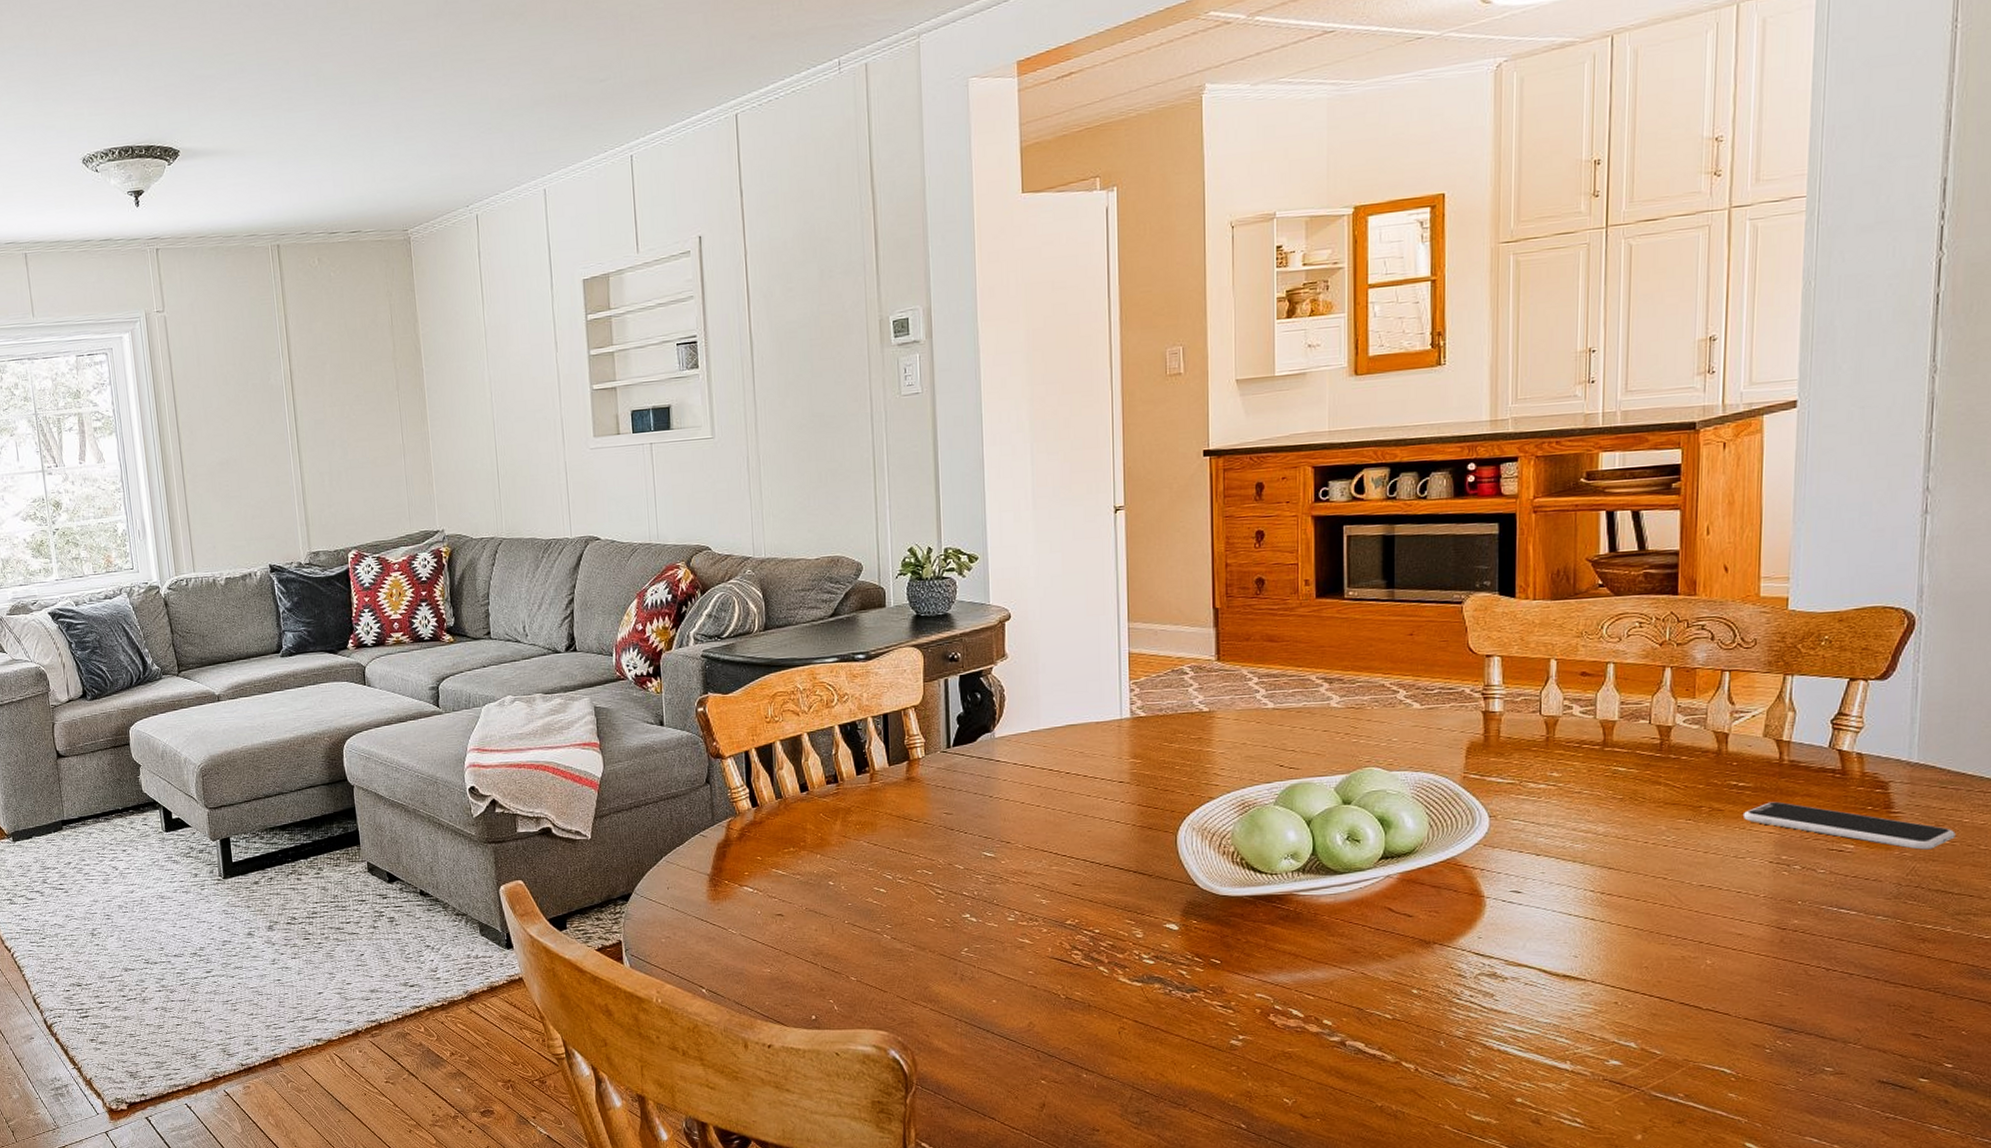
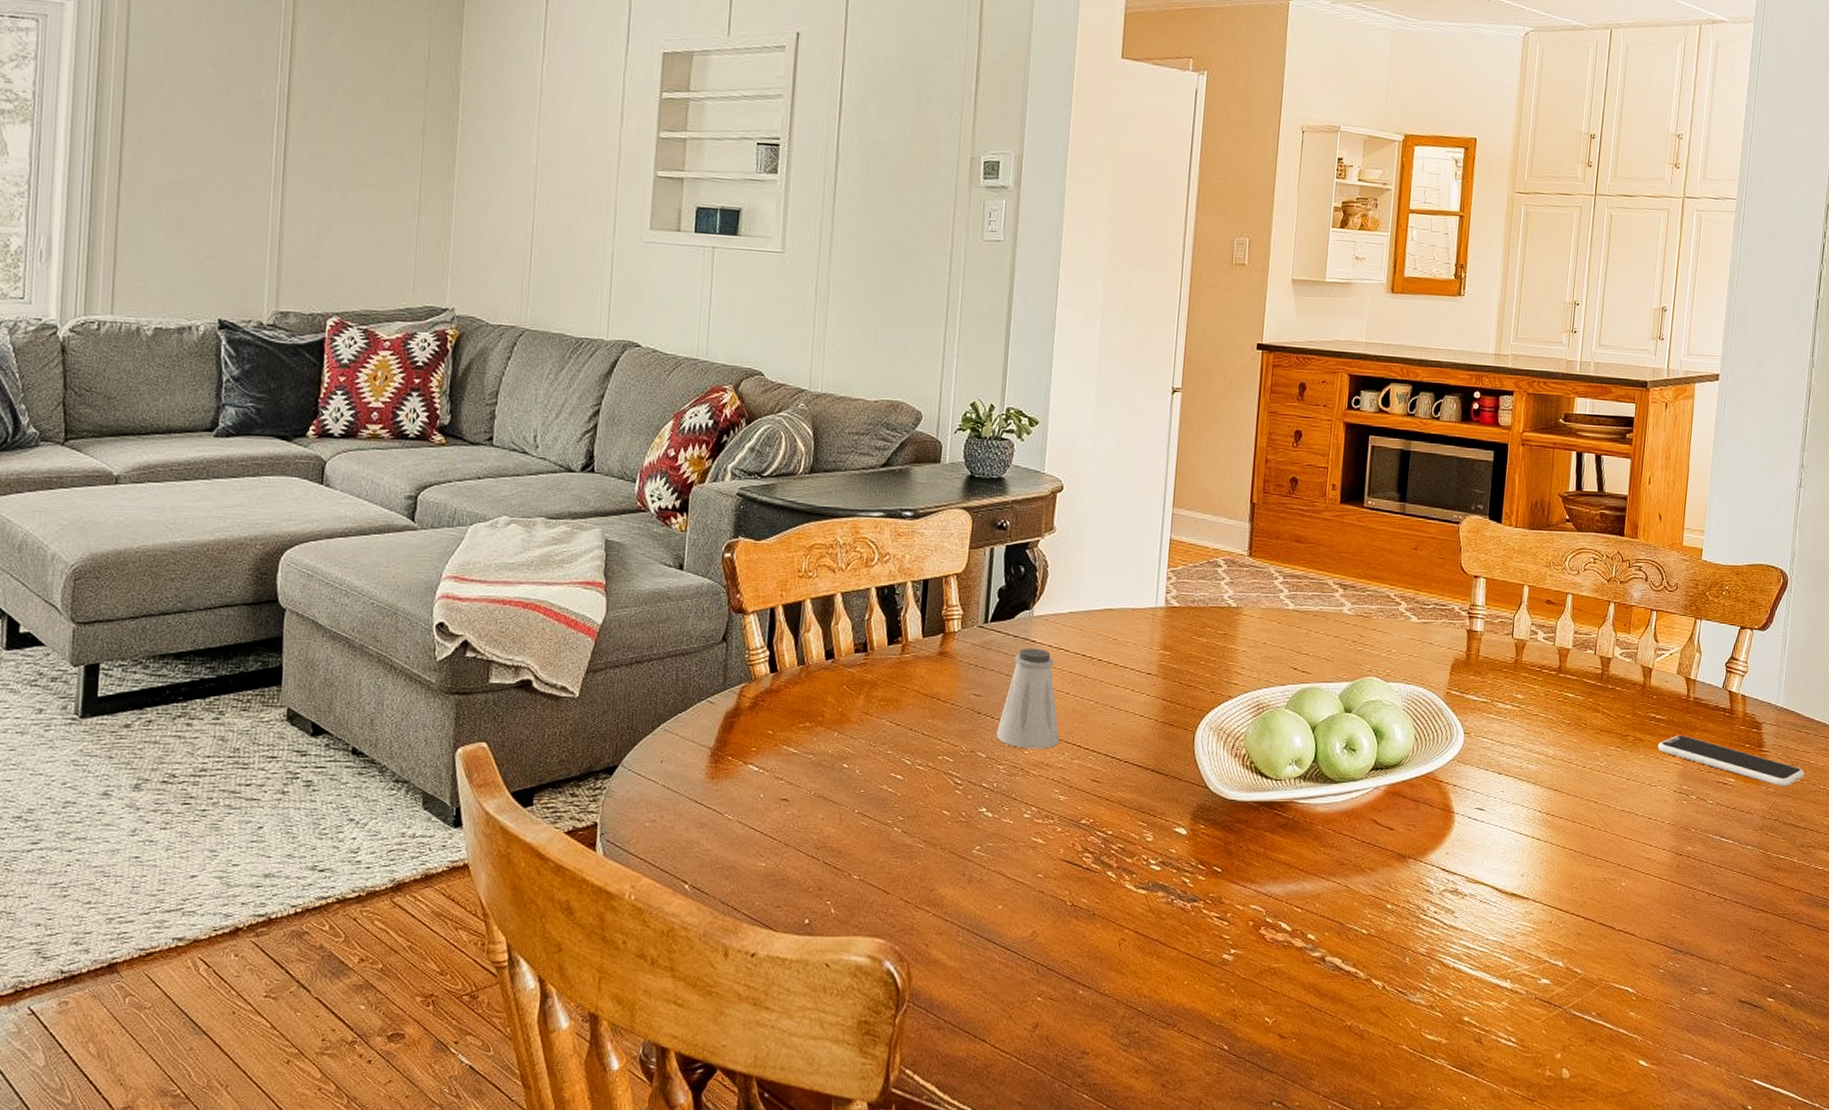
saltshaker: none [971,767,1035,859] -> present [996,648,1060,749]

